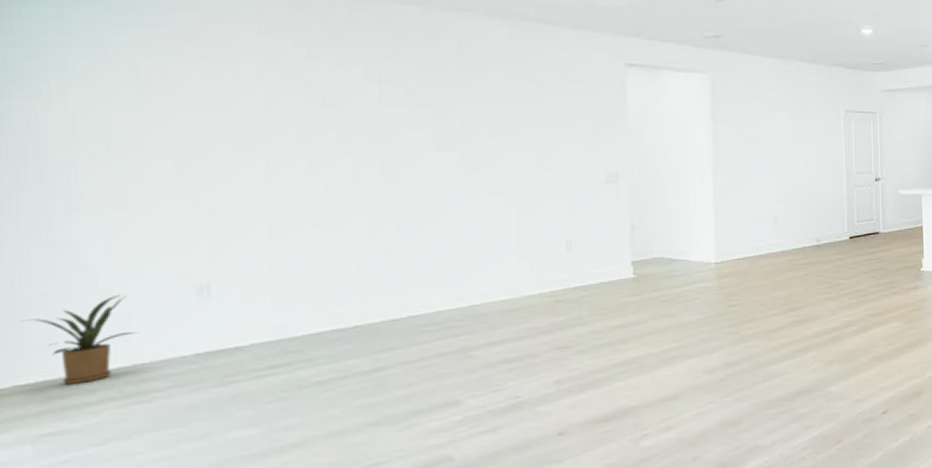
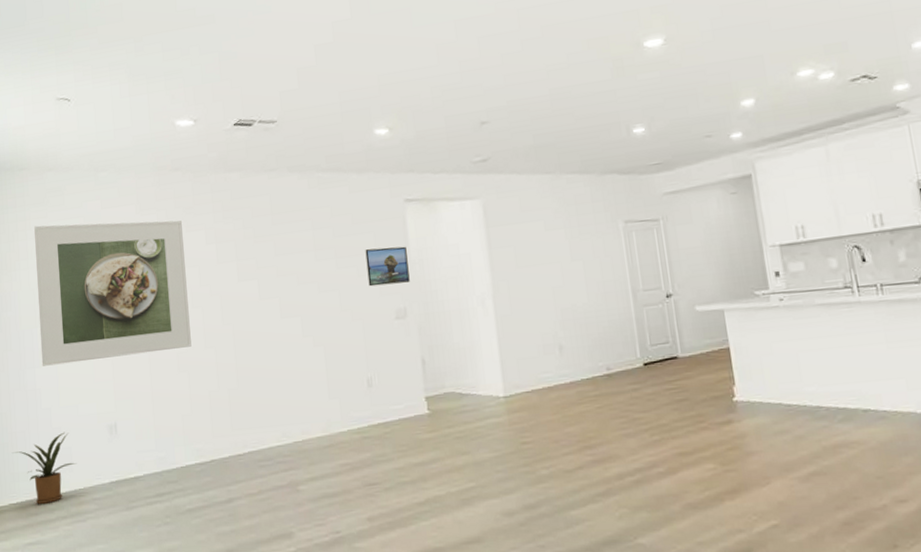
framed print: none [79,30,335,211] -> present [34,220,192,366]
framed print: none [575,109,625,148] -> present [365,246,410,287]

